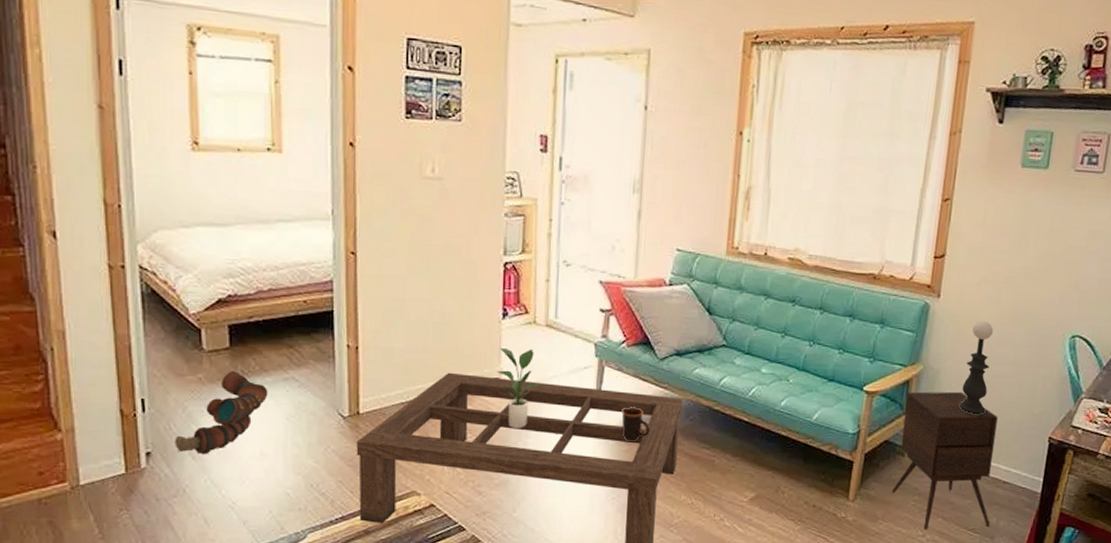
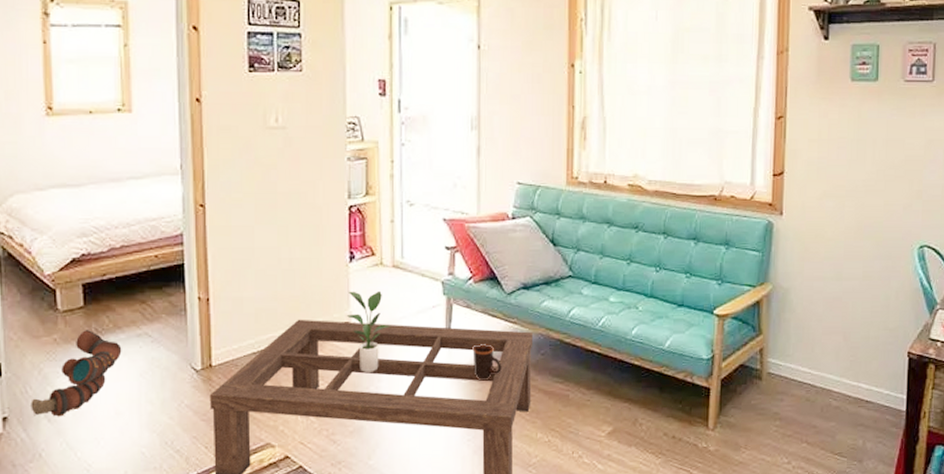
side table: present [892,391,998,529] -> none [752,310,857,456]
table lamp: present [959,320,994,414] -> none [812,236,840,332]

